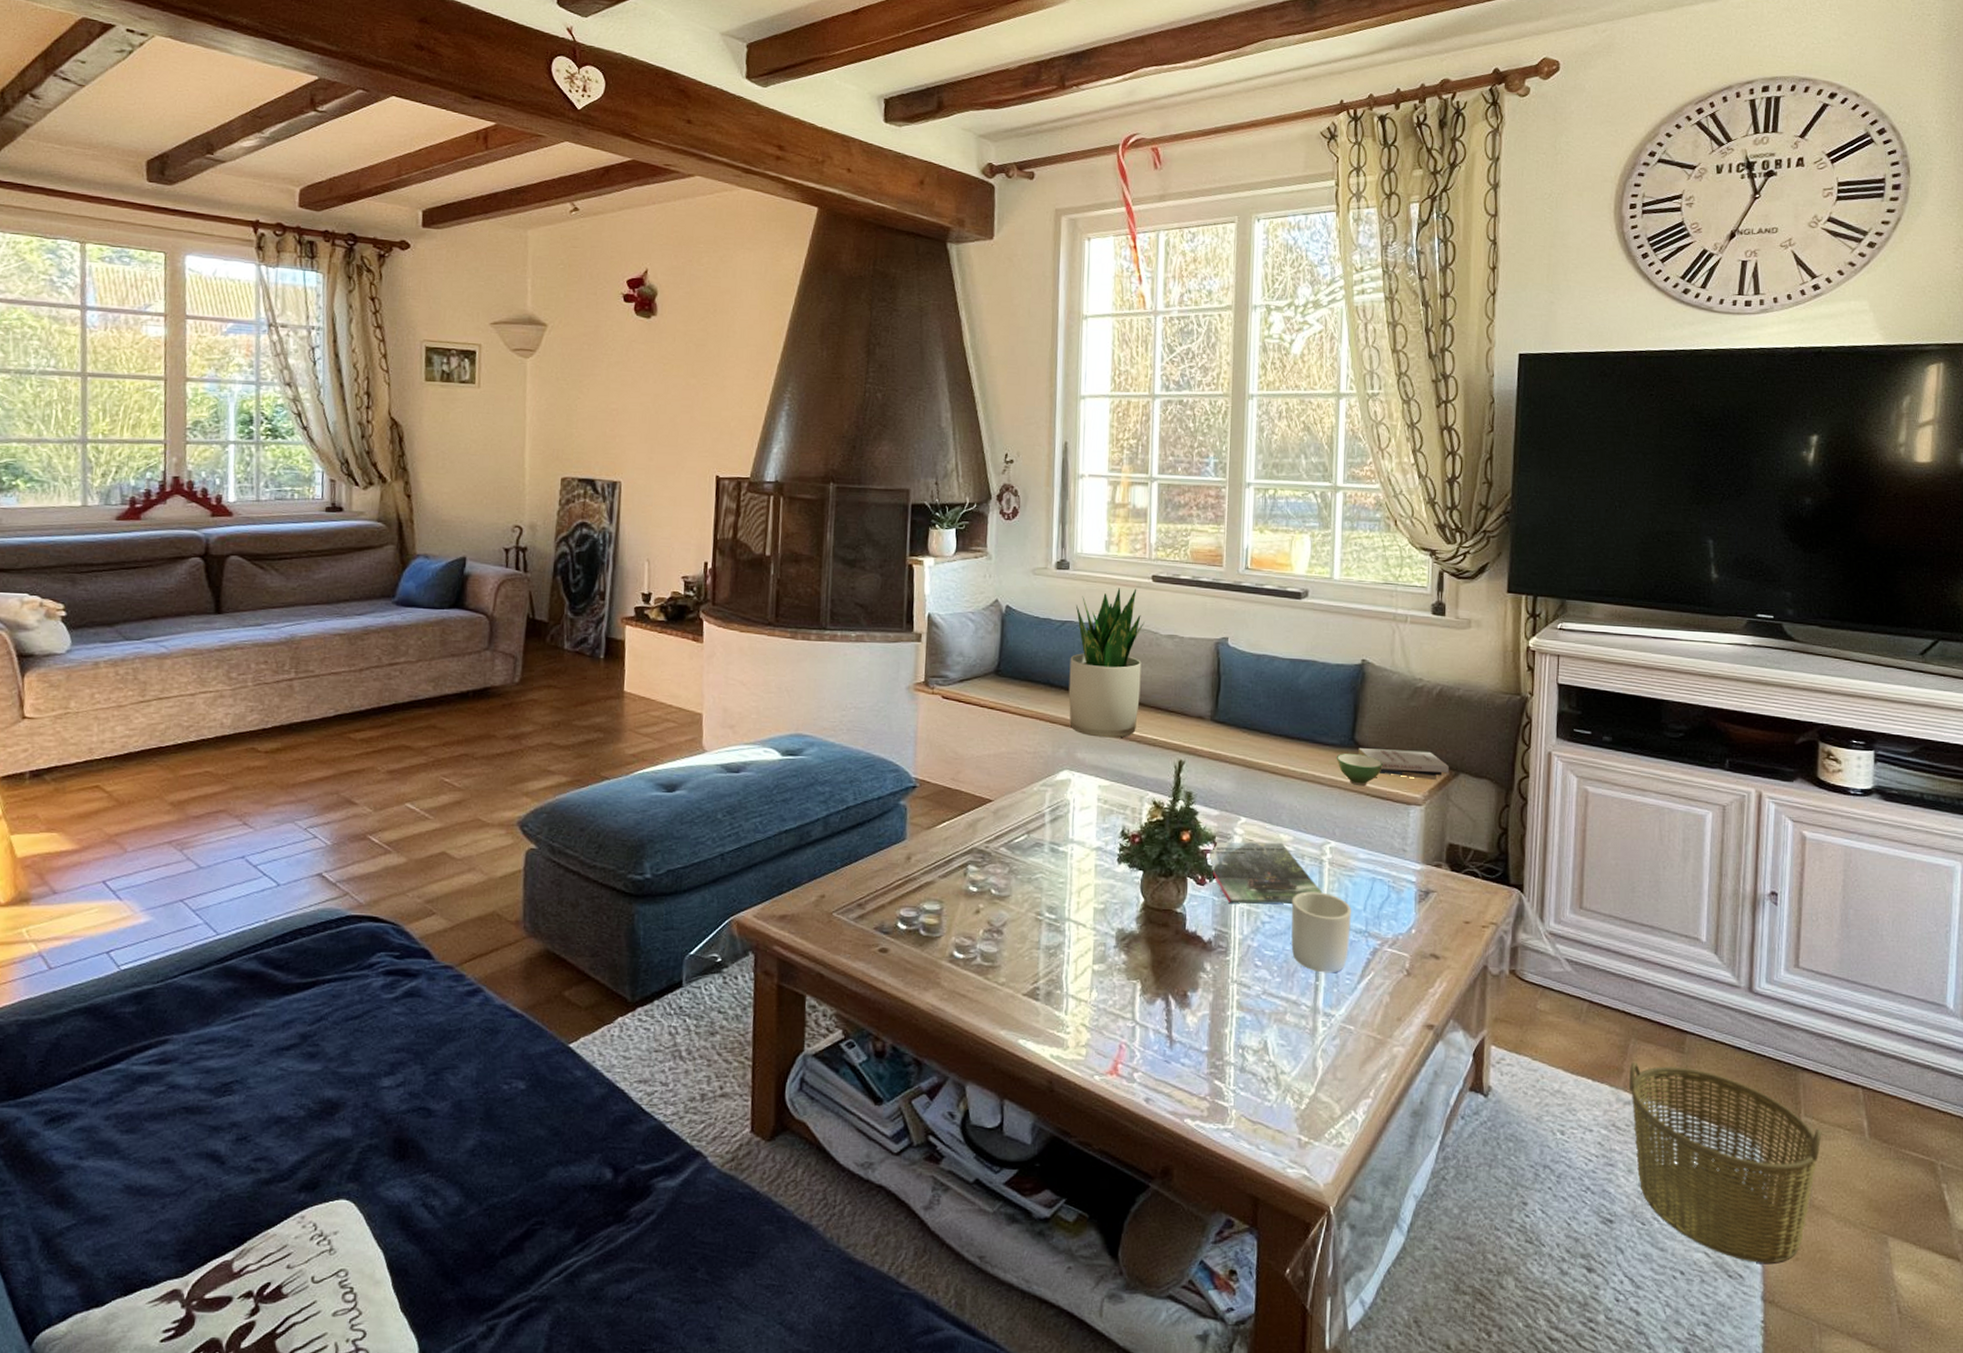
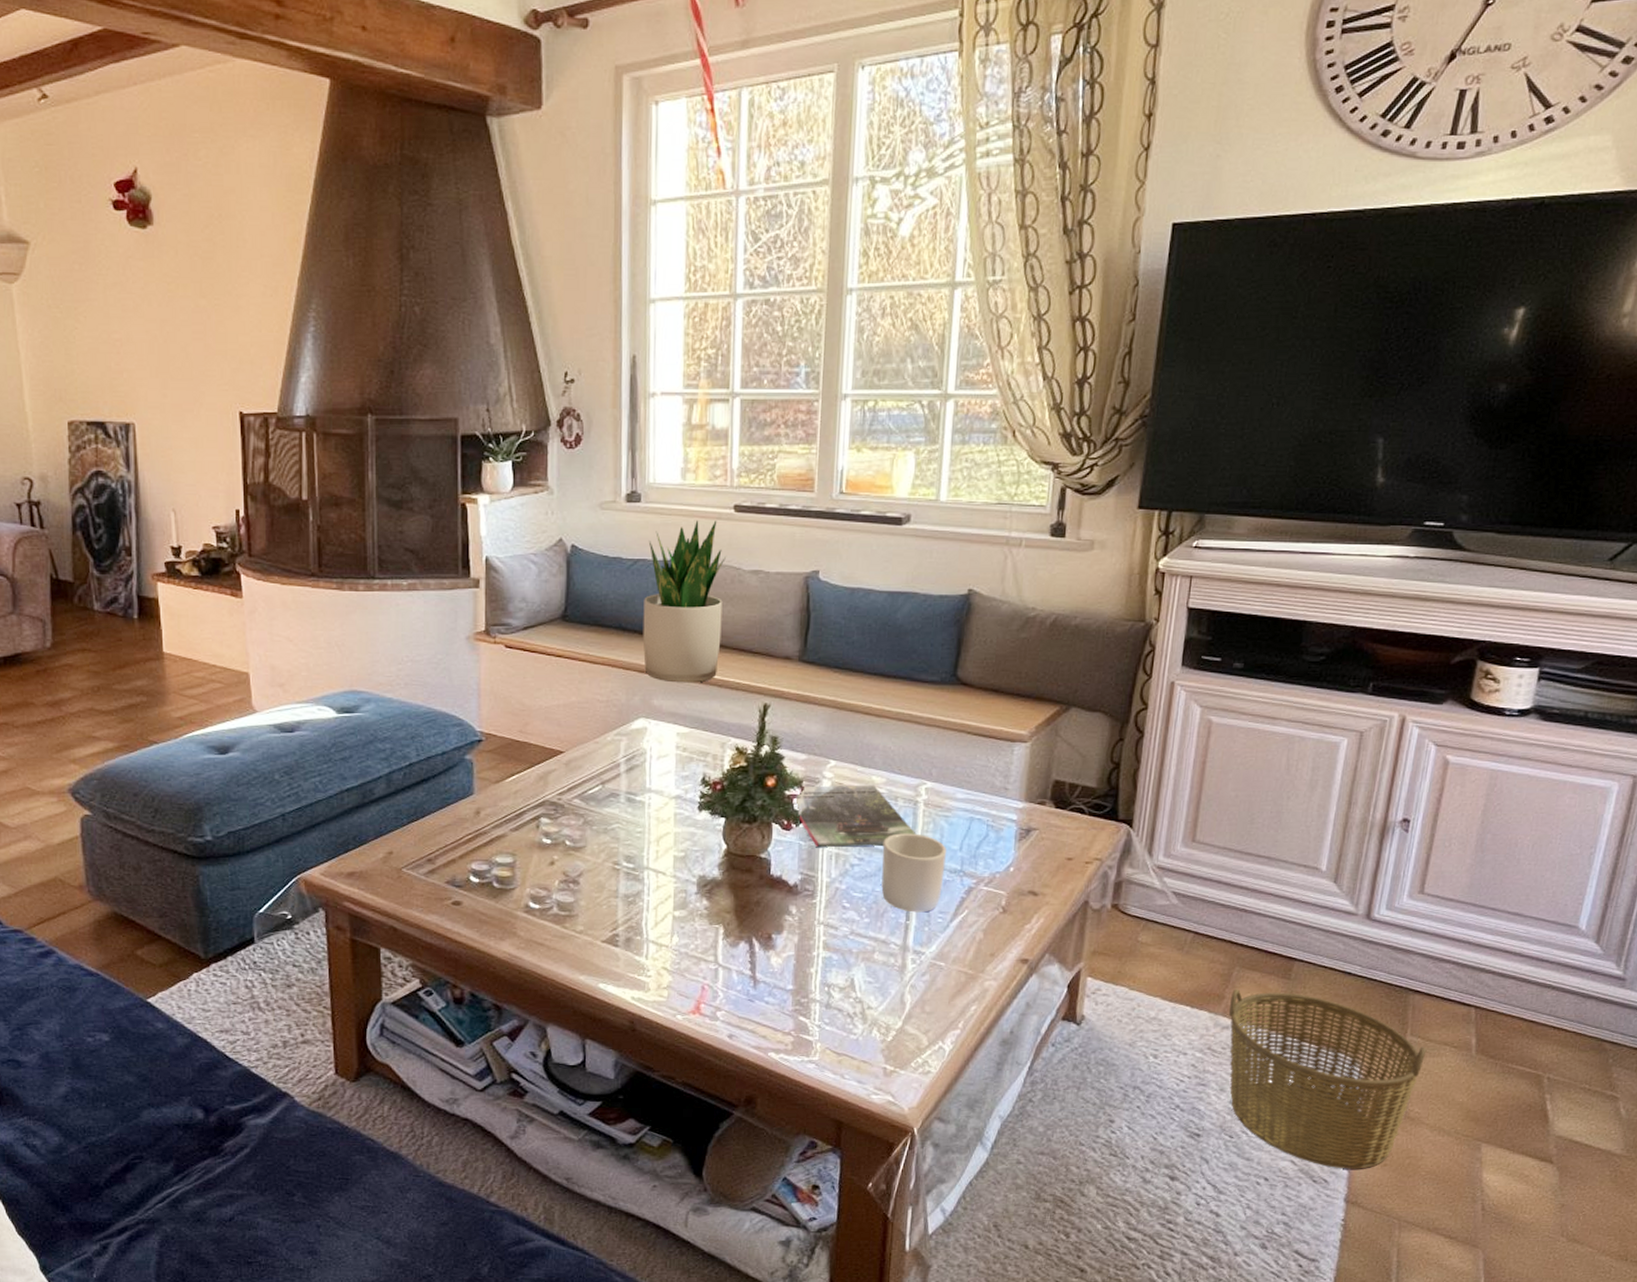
bowl: present [1336,753,1383,787] -> none [935,690,987,725]
books: present [1358,748,1449,781] -> none [960,684,1060,716]

